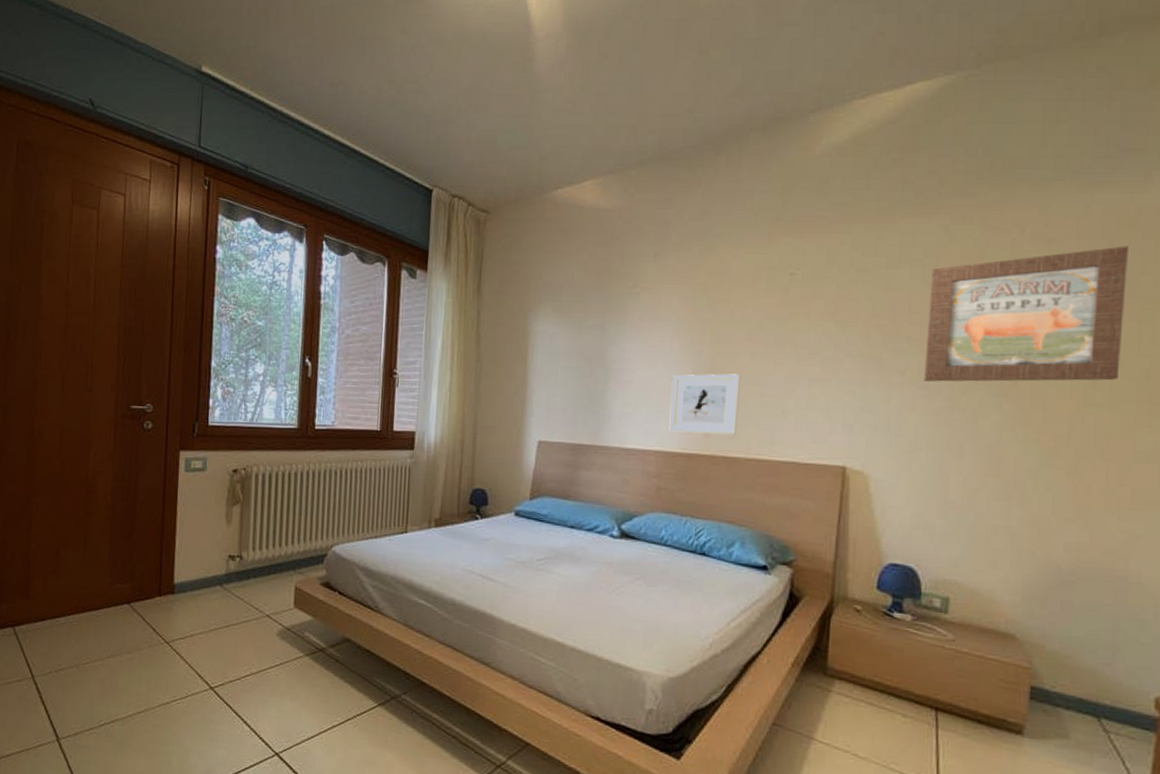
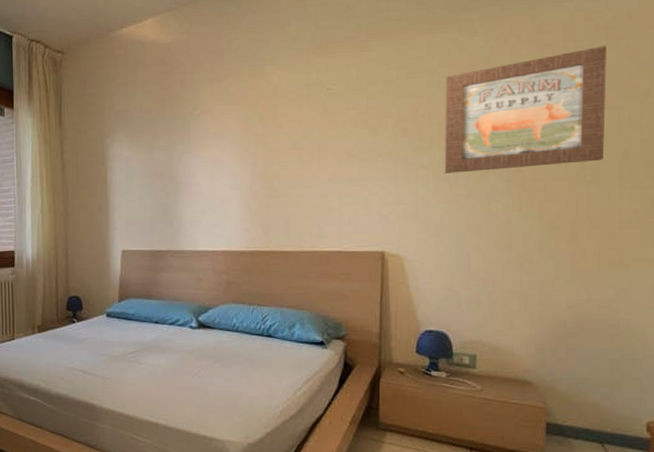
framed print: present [669,373,741,436] -> none [233,179,291,234]

